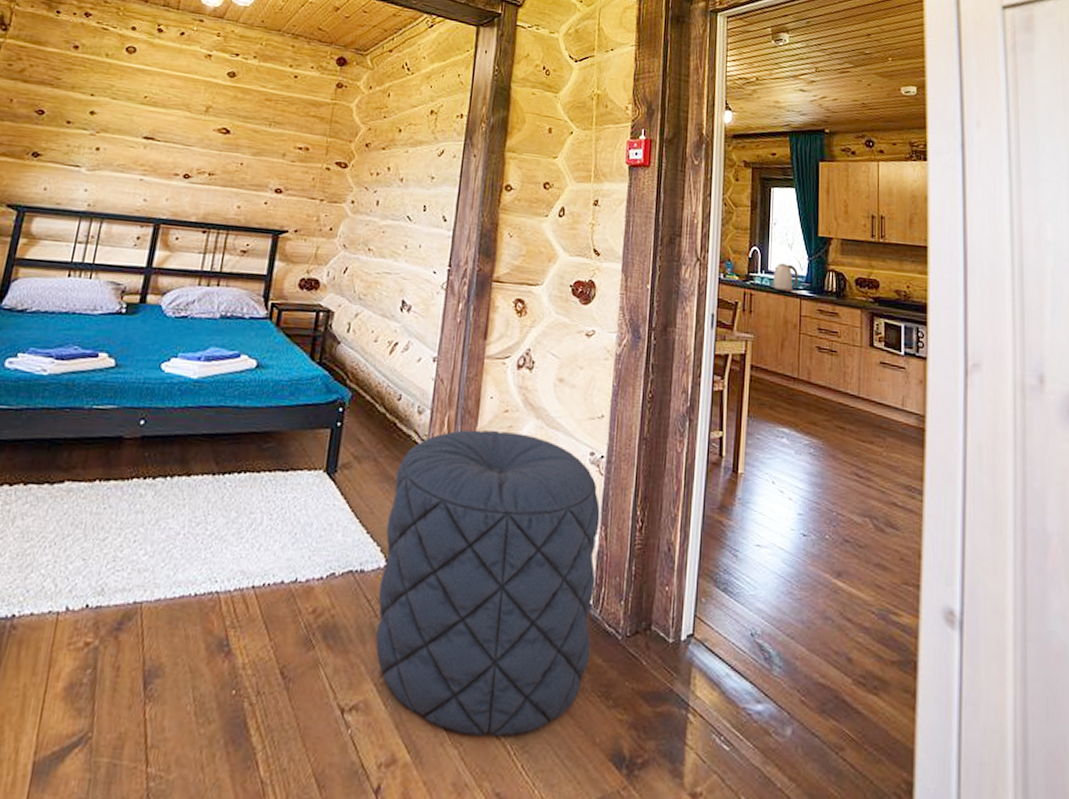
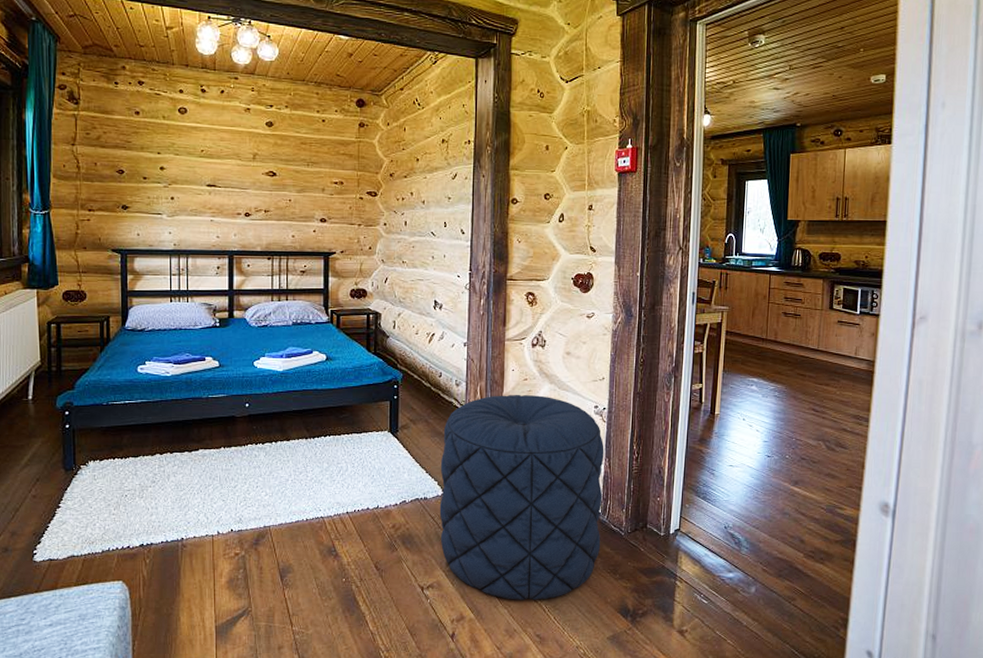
kettle: present [773,263,798,293] -> none [746,246,768,270]

